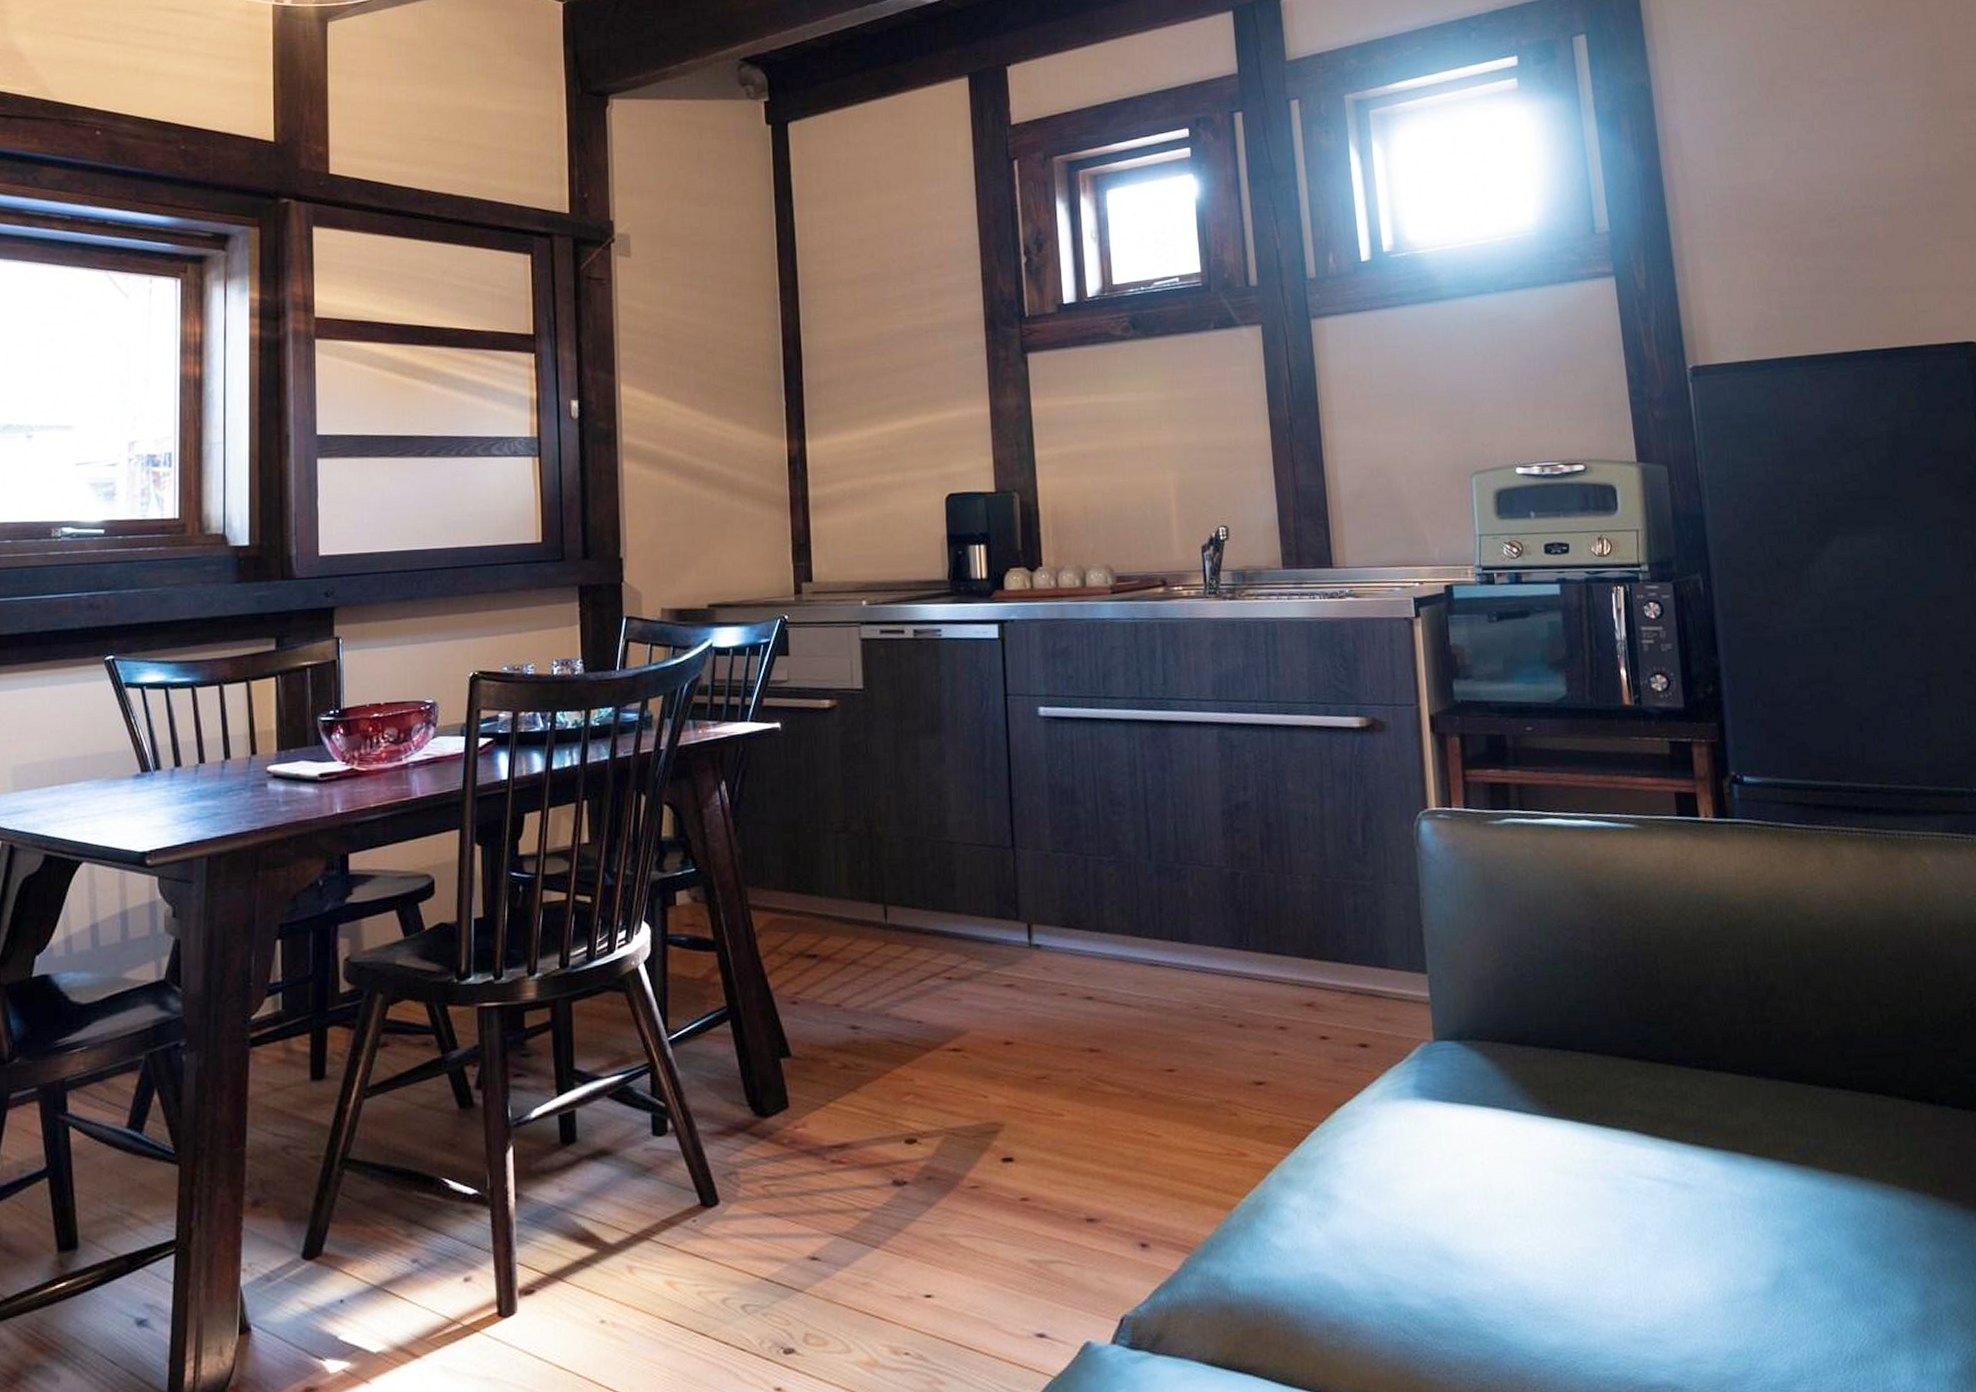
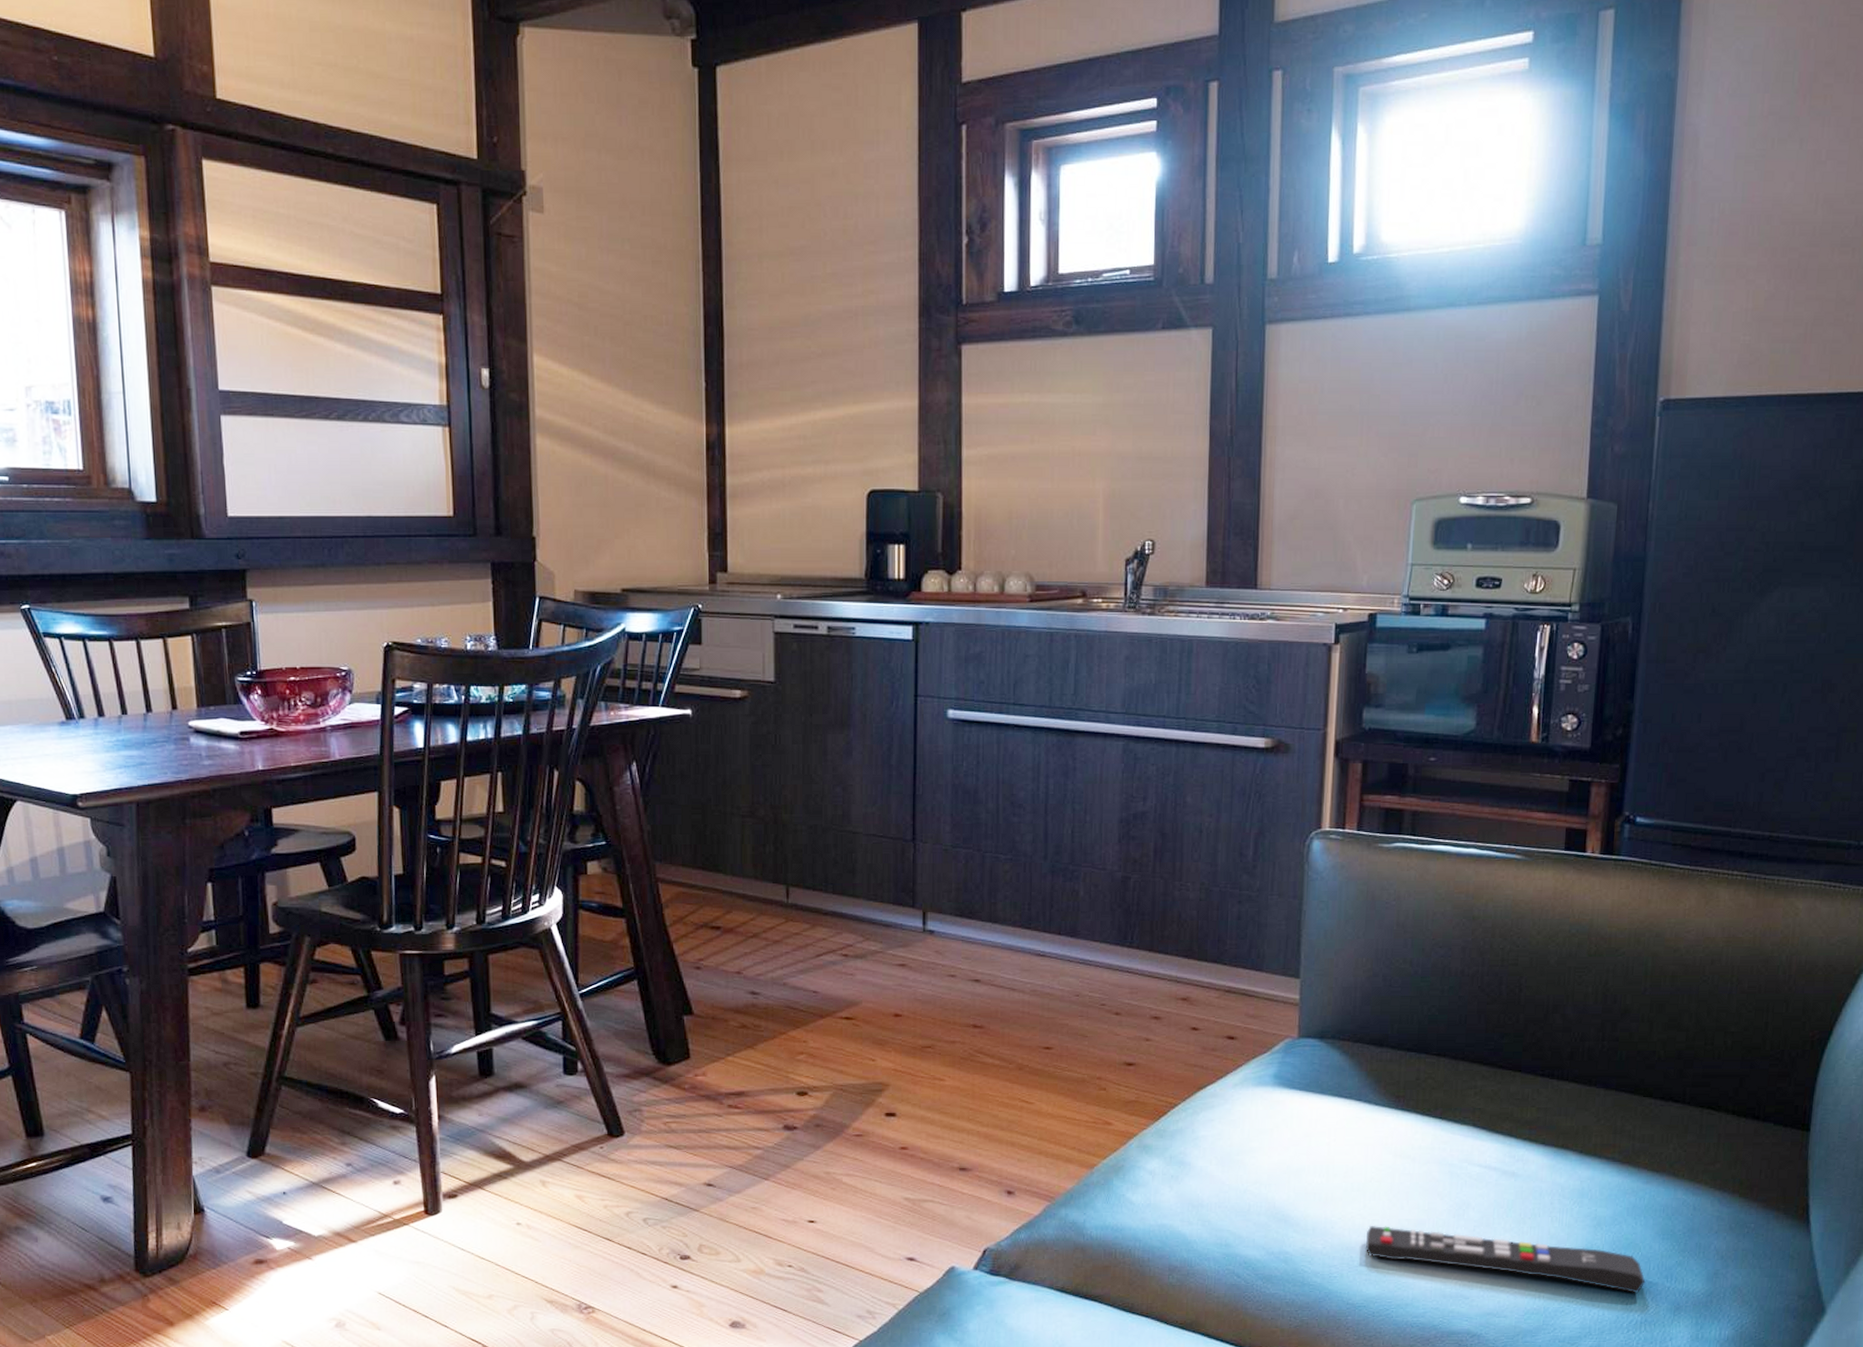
remote control: none [1538,1258,1853,1323] -> present [1365,1226,1646,1294]

